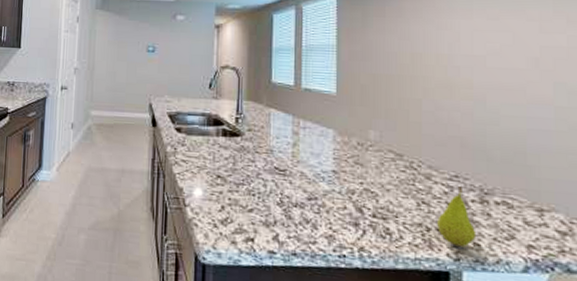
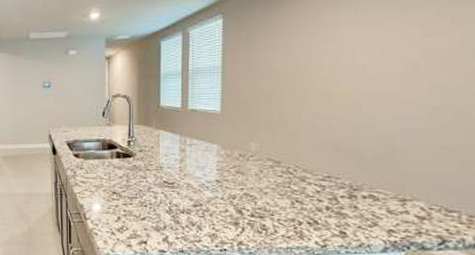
fruit: present [437,186,477,248] -> none [308,185,343,236]

